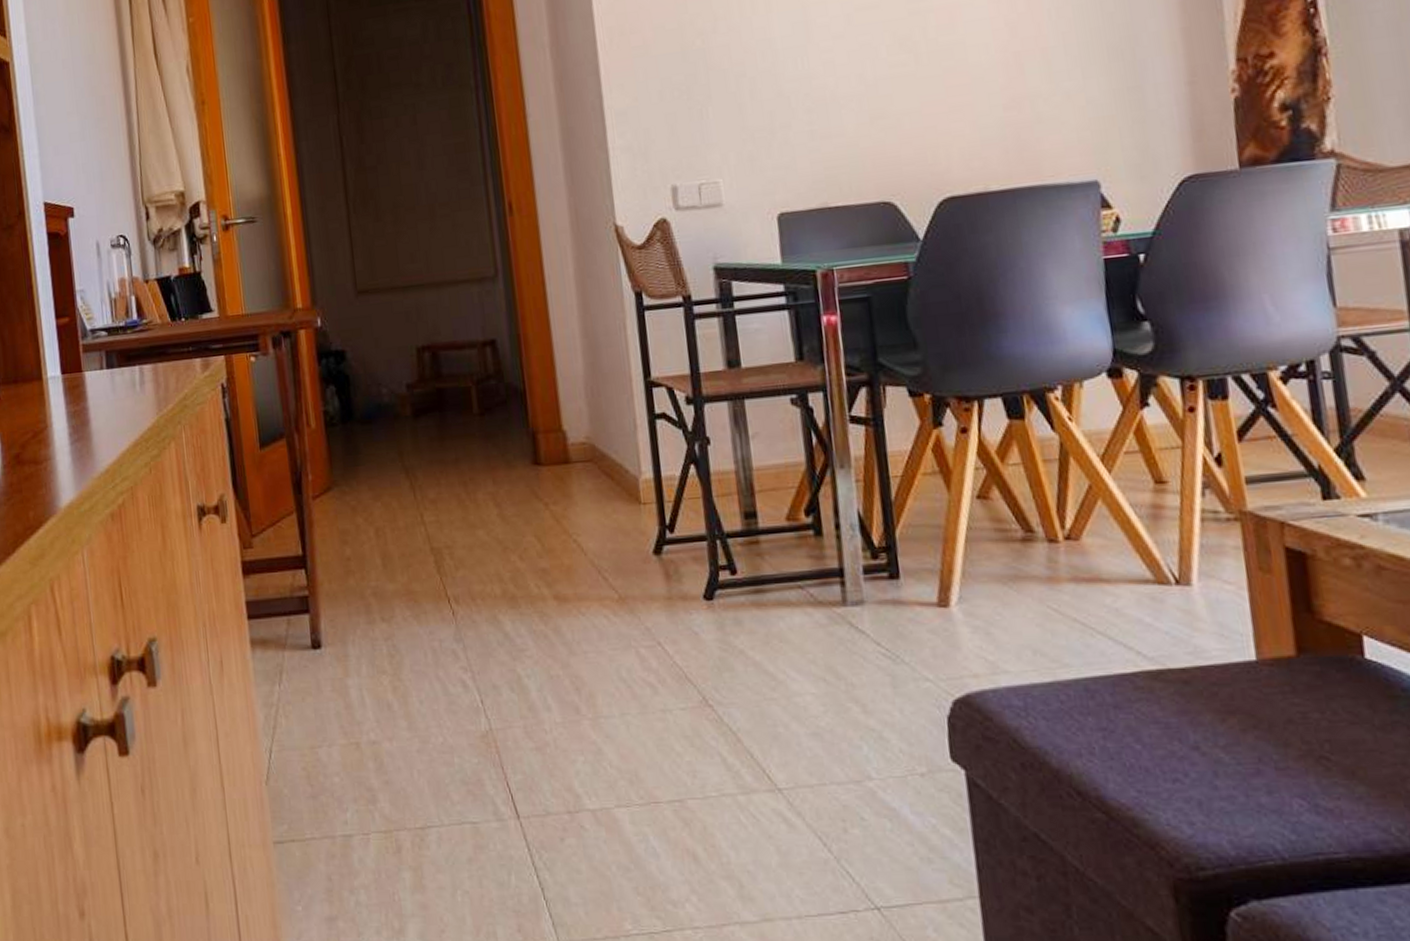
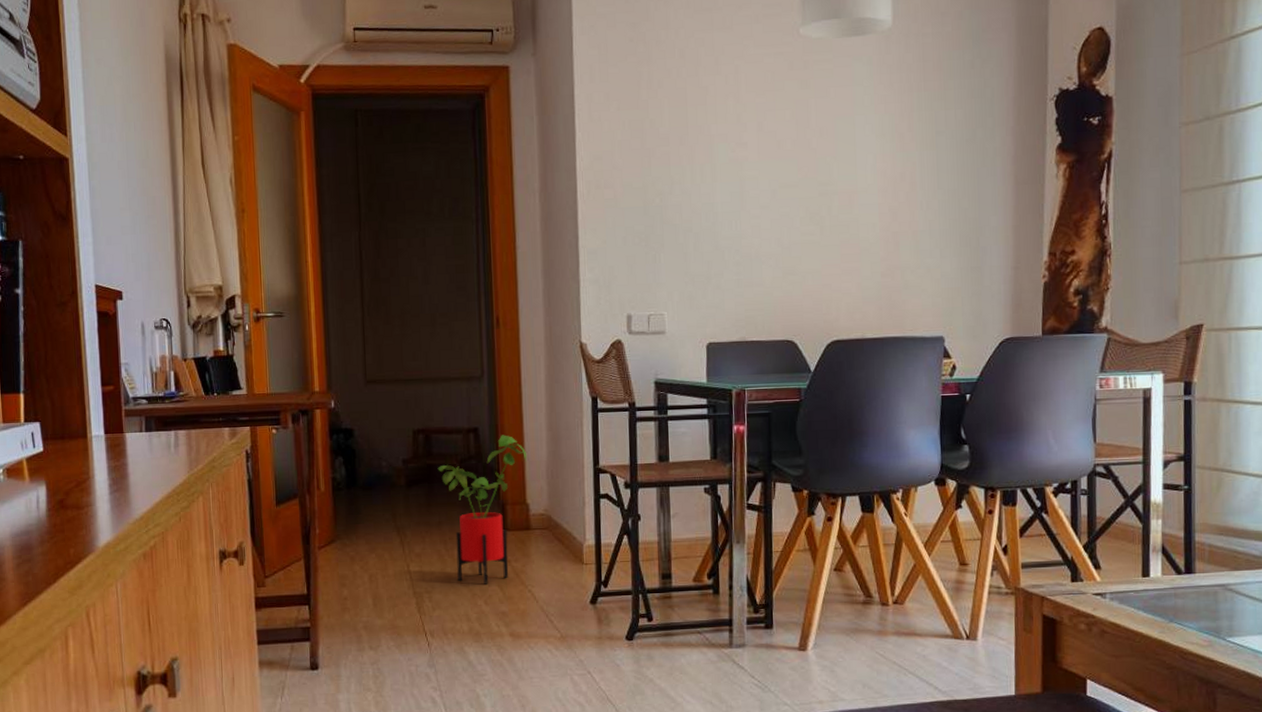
house plant: none [449,346,560,535] -> present [437,435,527,584]

